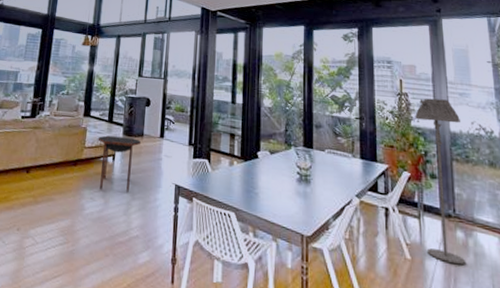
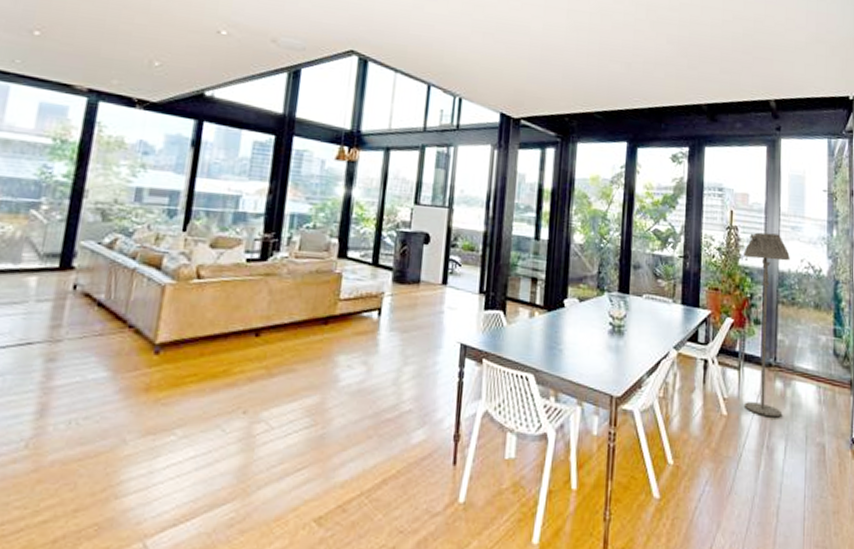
side table: present [98,135,141,192] -> none [357,283,416,356]

